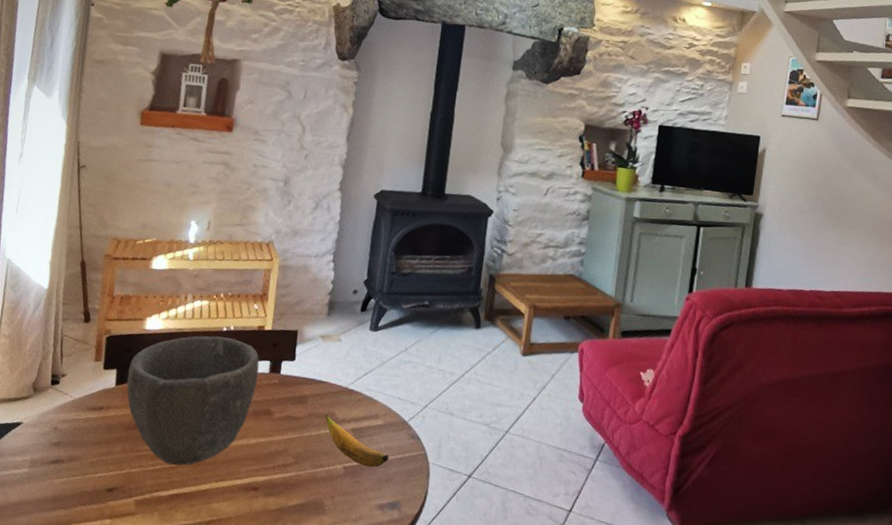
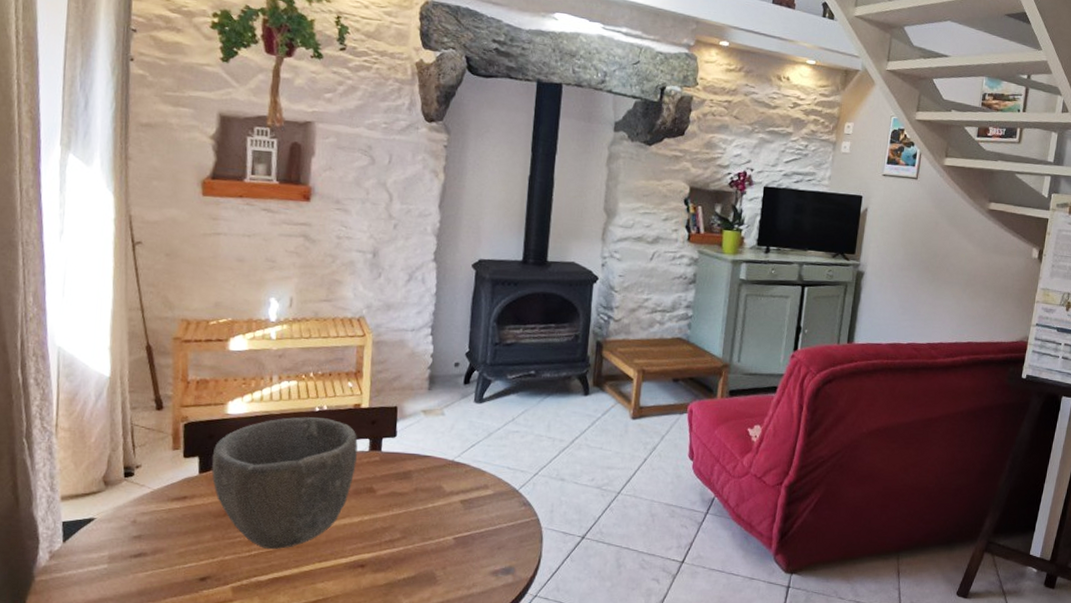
banana: present [325,414,389,468] -> none [432,487,501,537]

